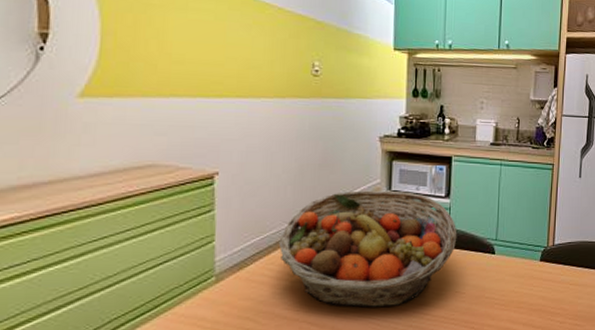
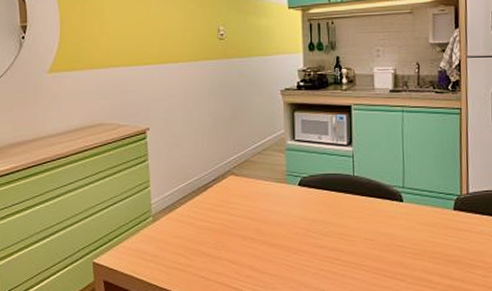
fruit basket: present [278,190,457,308] -> none [200,140,363,251]

